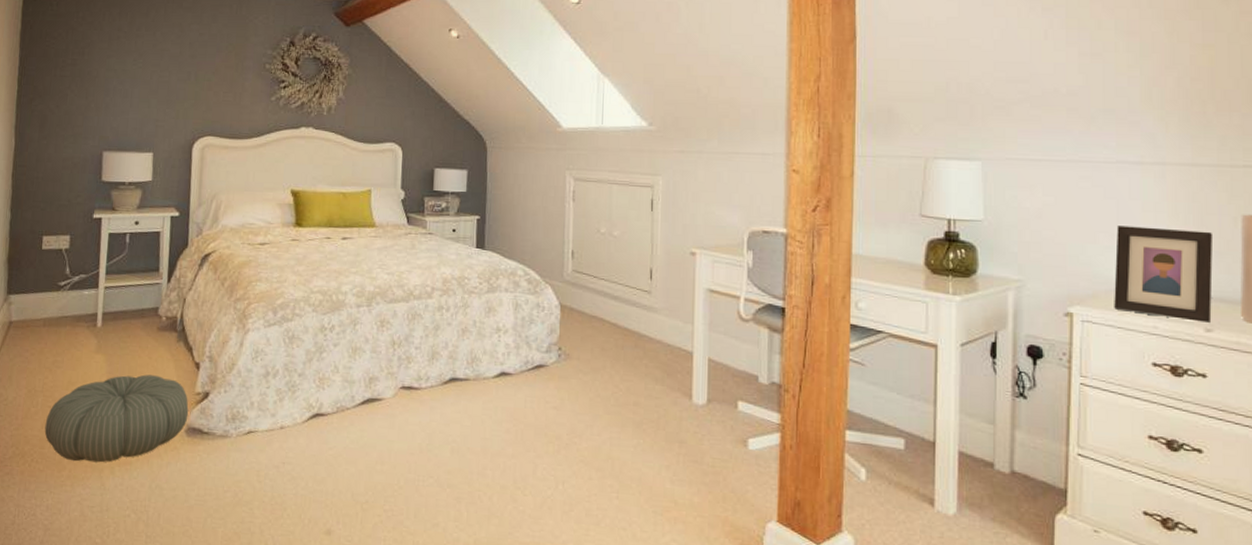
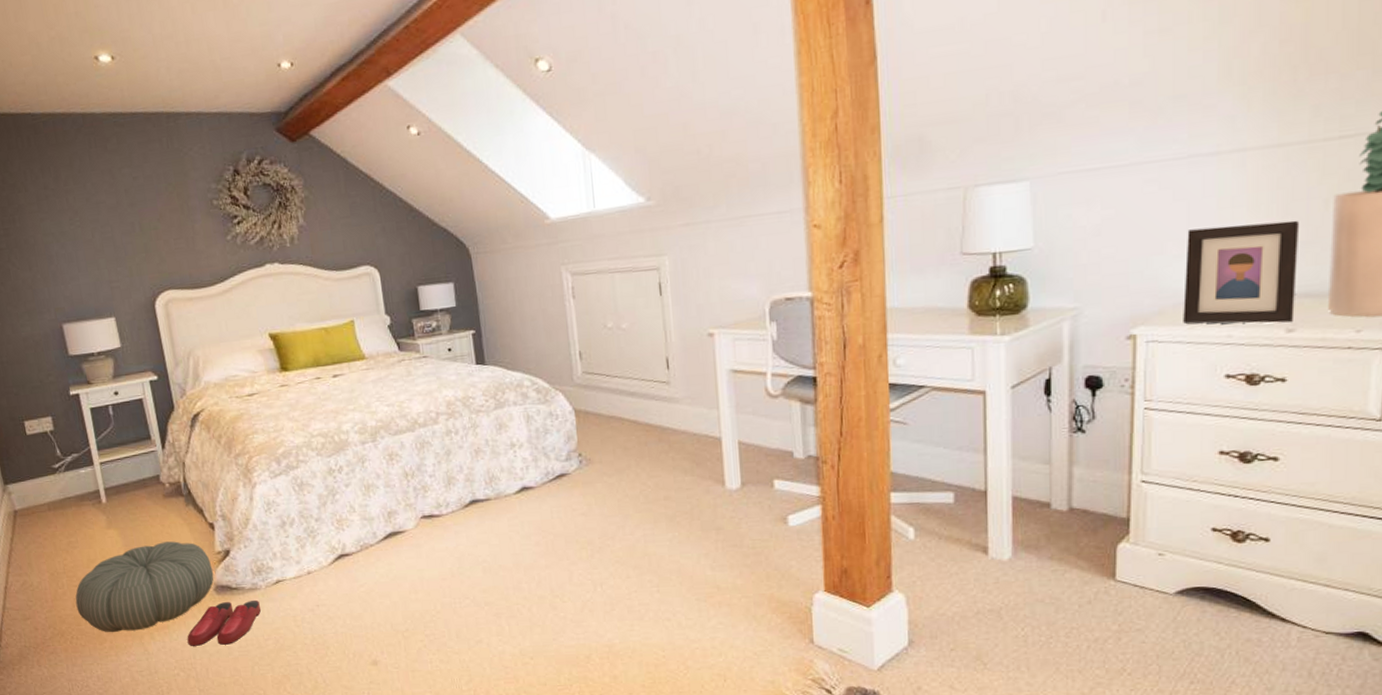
slippers: none [146,445,227,491] -> present [187,599,261,646]

